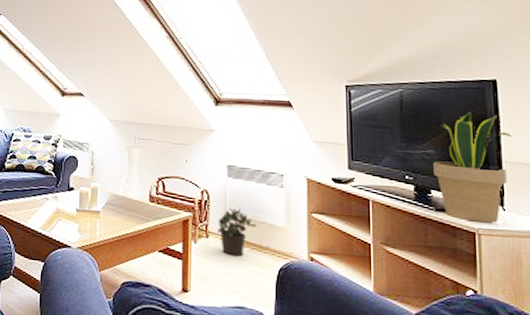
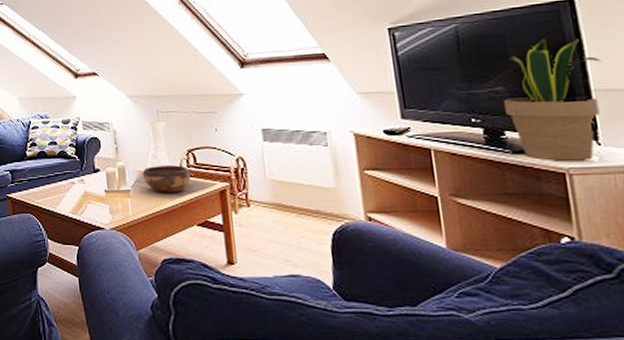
decorative bowl: none [113,190,158,218] -> present [142,165,191,193]
potted plant: present [218,208,257,257] -> none [258,173,303,223]

